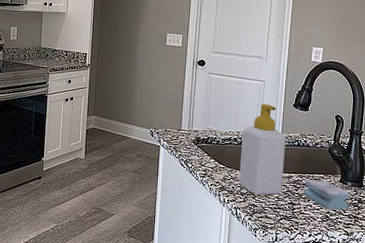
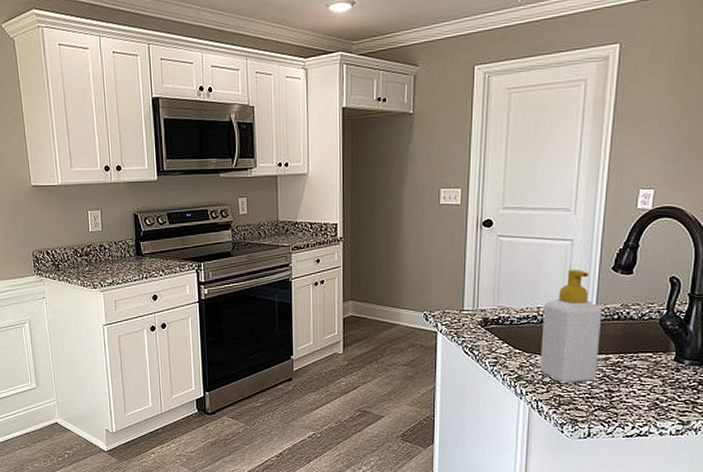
sponge: present [304,180,350,210] -> none [625,359,687,396]

